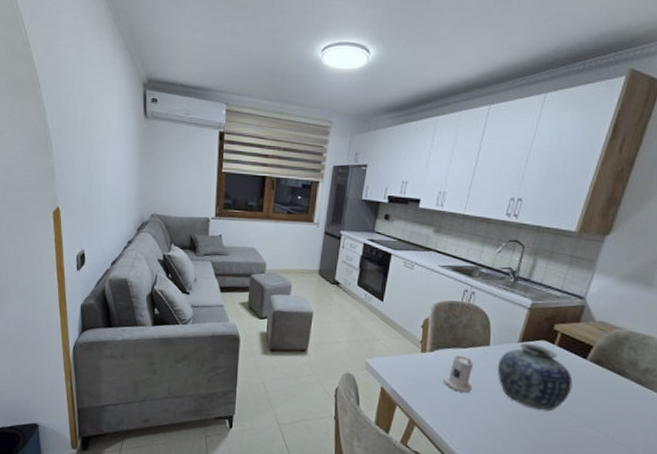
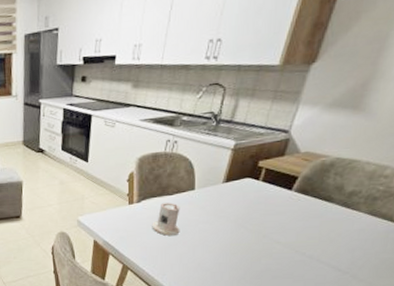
vase: present [497,342,573,411] -> none [203,182,278,243]

